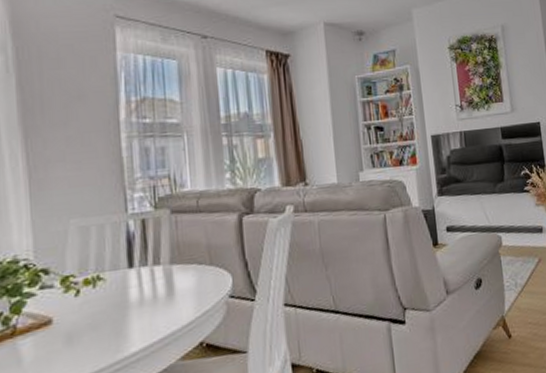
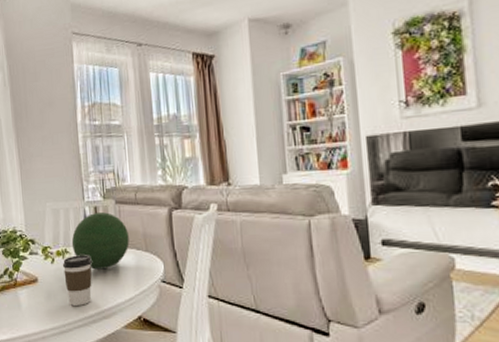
coffee cup: none [92,278,137,347] -> present [62,255,92,306]
decorative orb: none [107,224,189,296] -> present [71,212,129,270]

